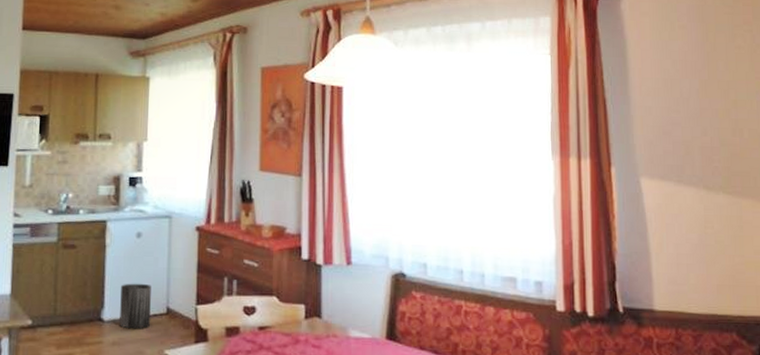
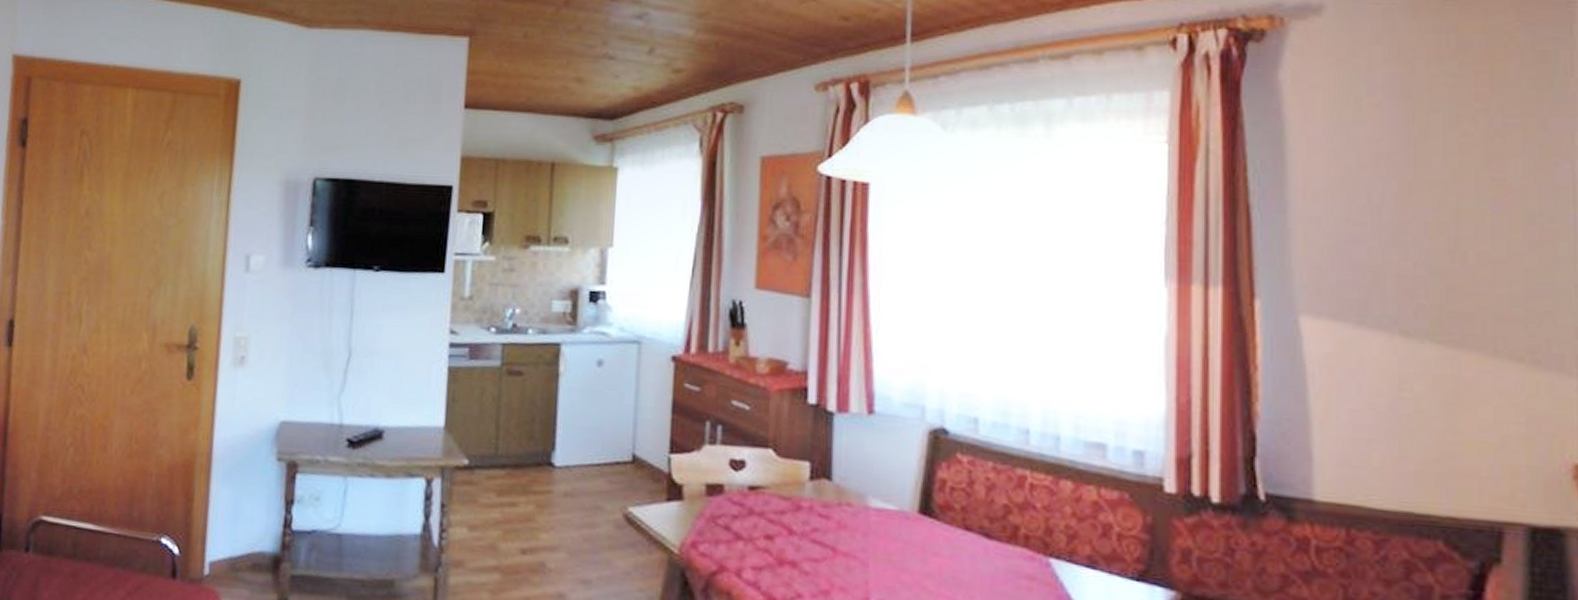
trash can: present [119,283,152,329] -> none [573,421,614,479]

